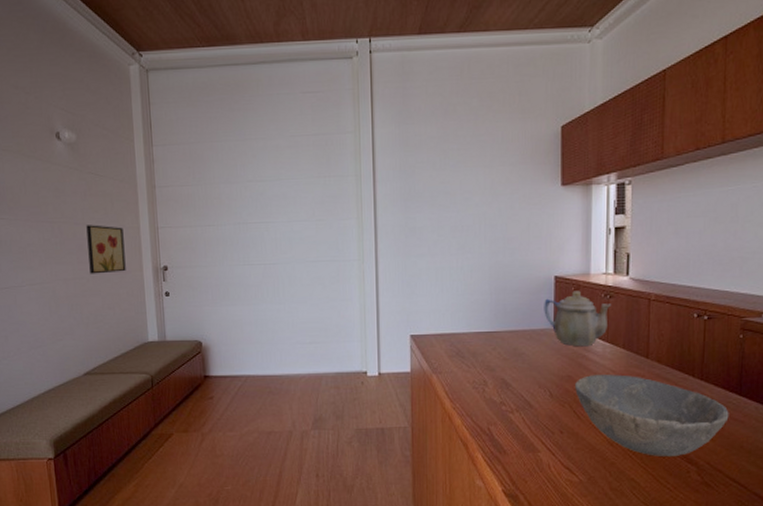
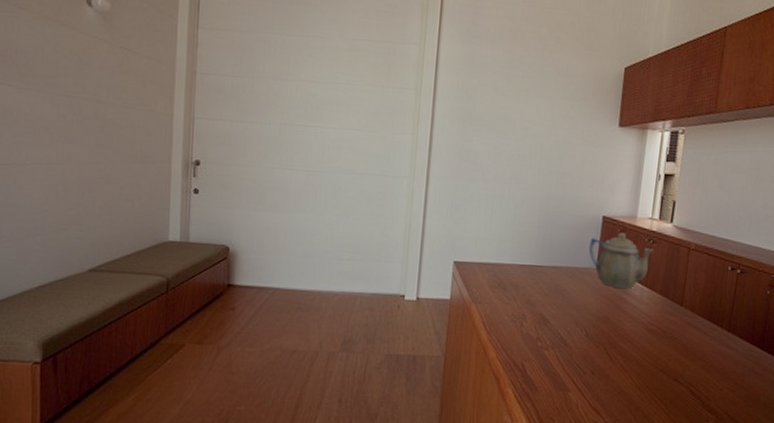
wall art: present [86,225,126,274] -> none [109,105,154,162]
bowl: present [575,374,729,457] -> none [610,318,751,405]

